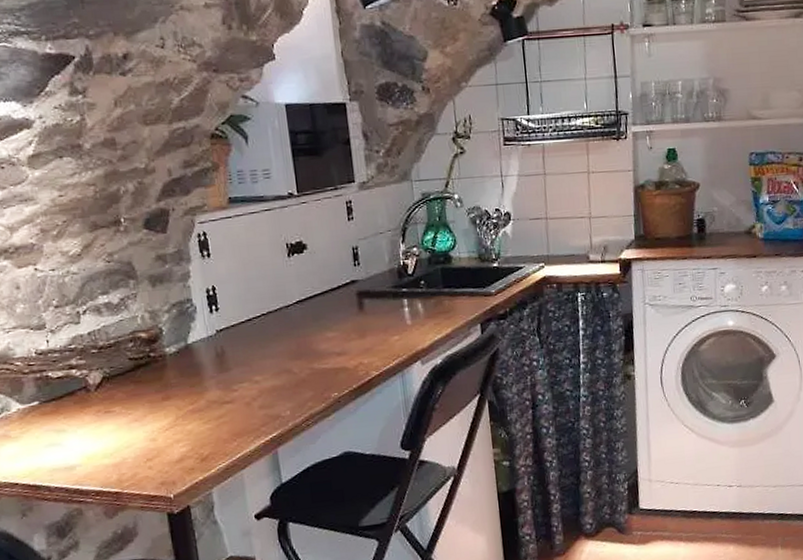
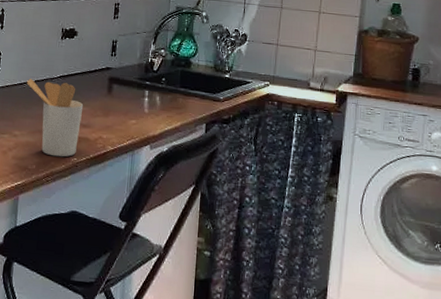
utensil holder: none [256,308,336,396] -> present [27,79,84,157]

